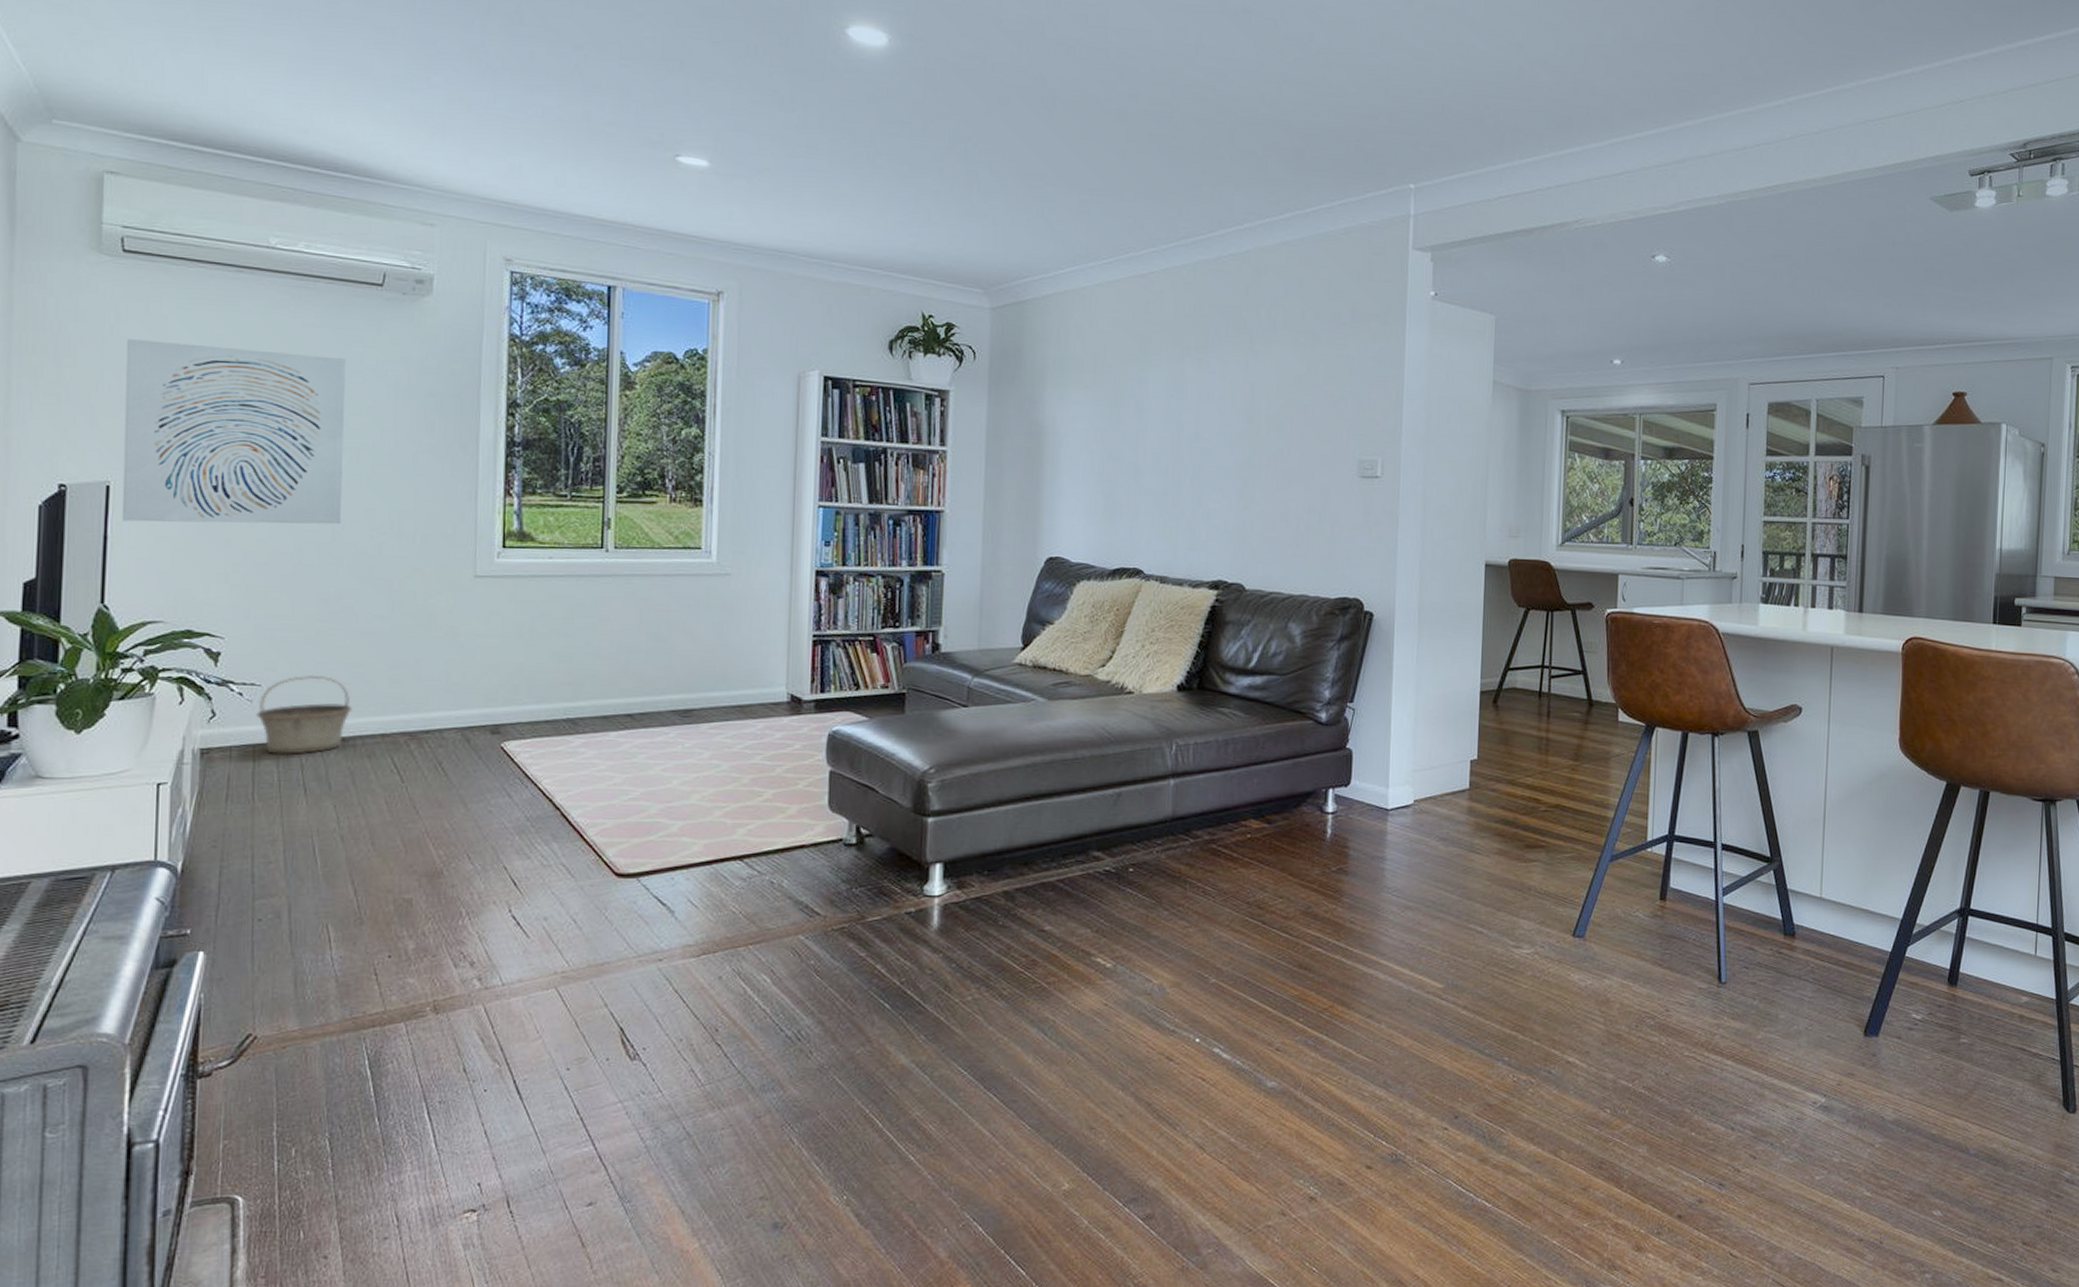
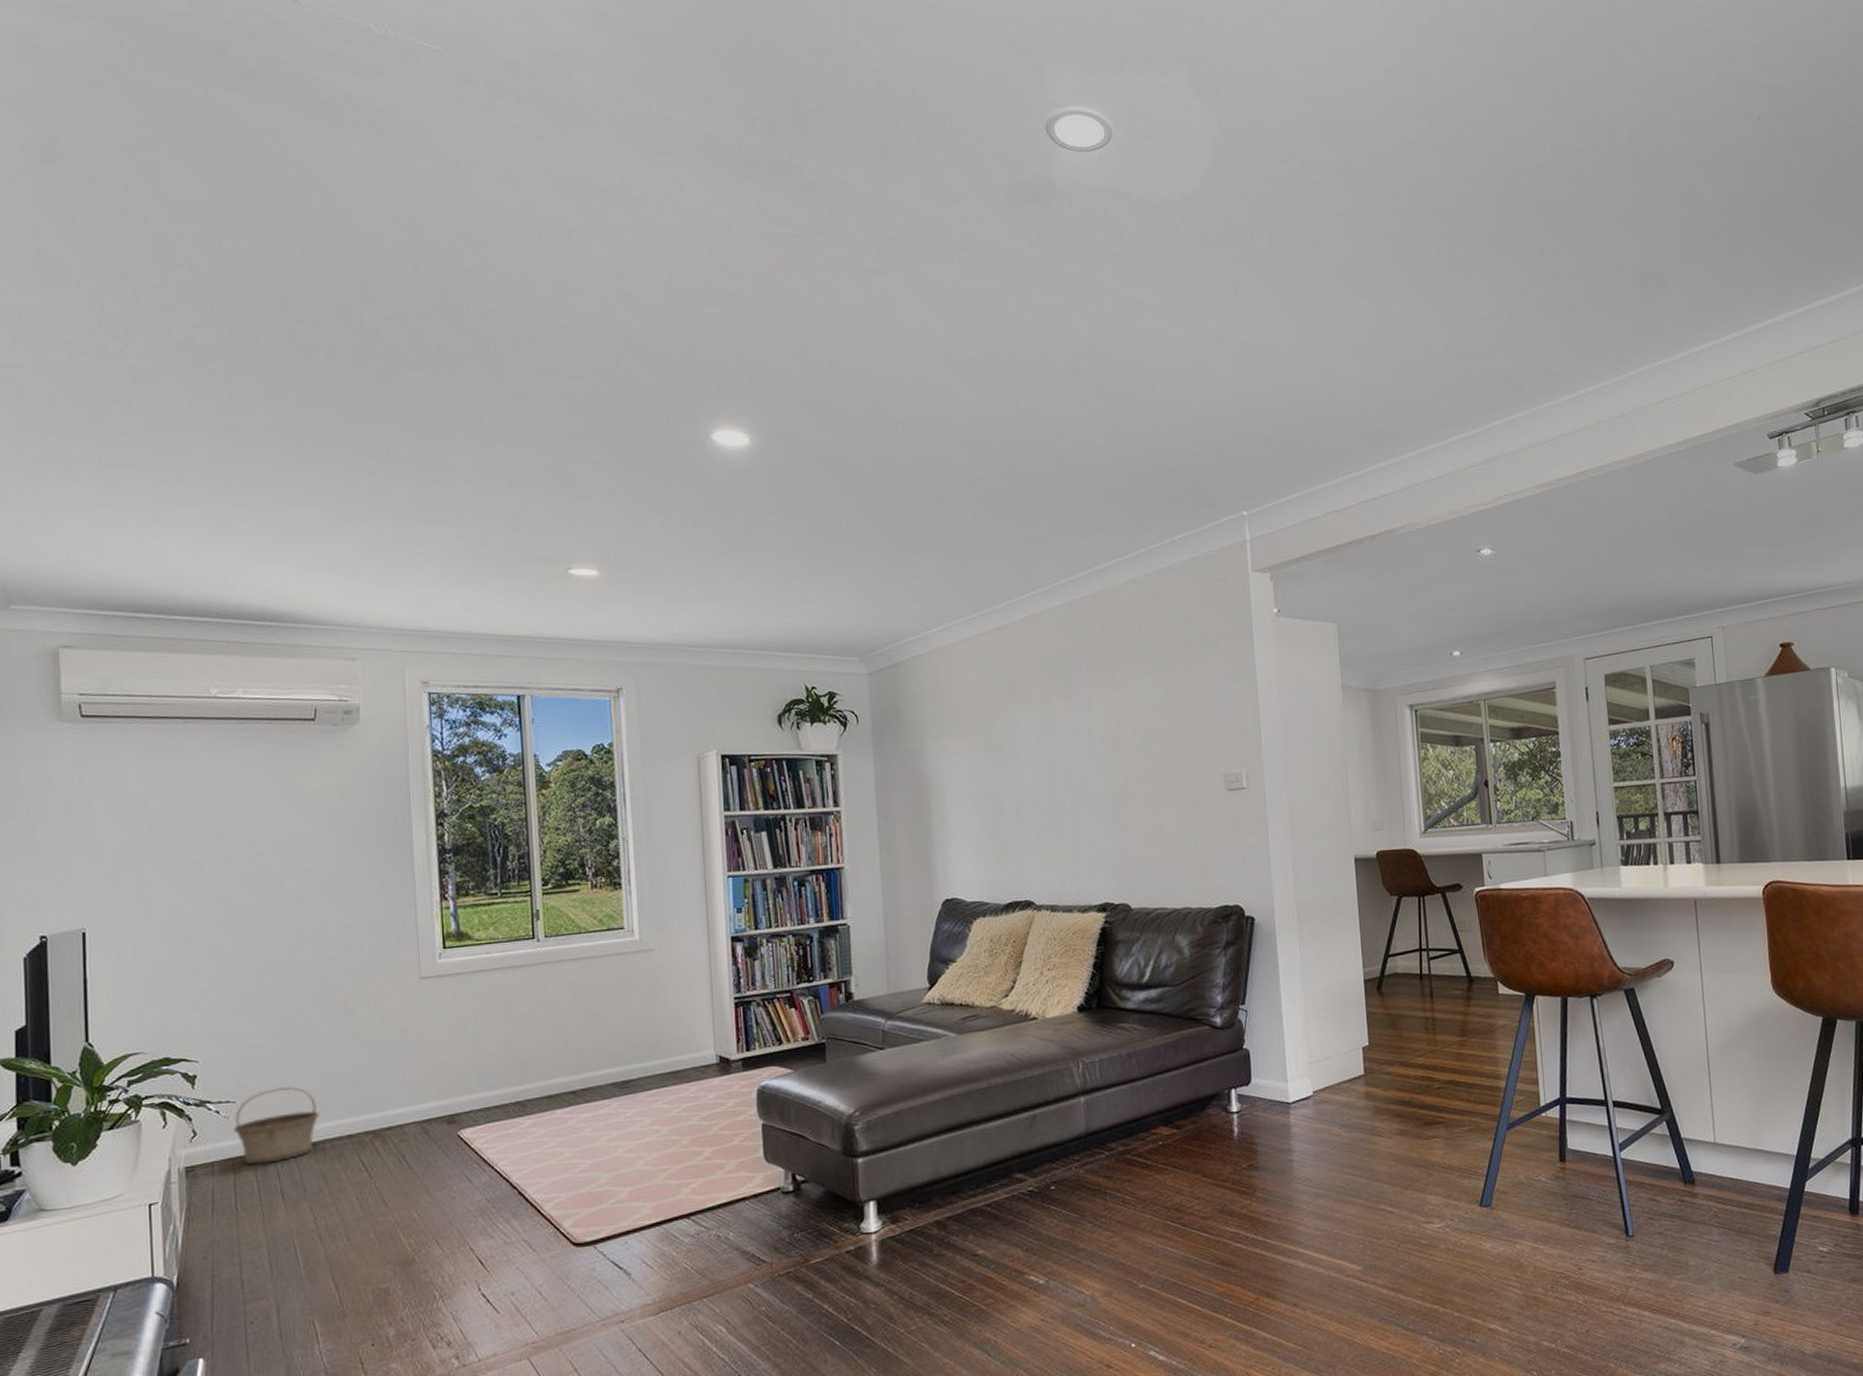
wall art: present [122,339,346,525] -> none [91,790,296,964]

